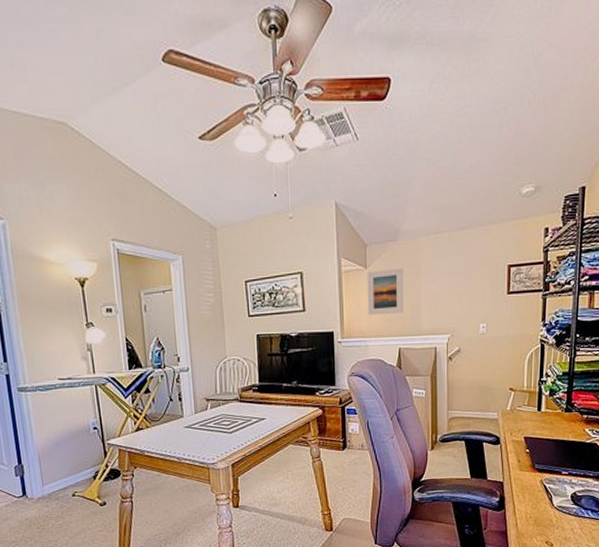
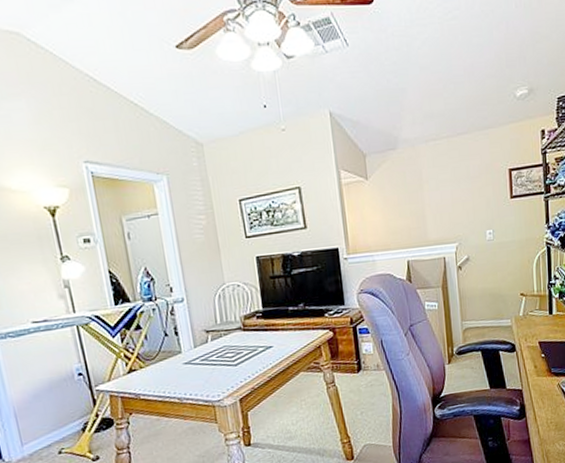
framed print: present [367,267,403,316] -> none [368,177,409,229]

